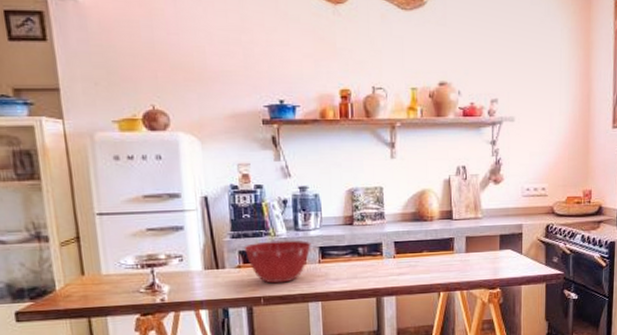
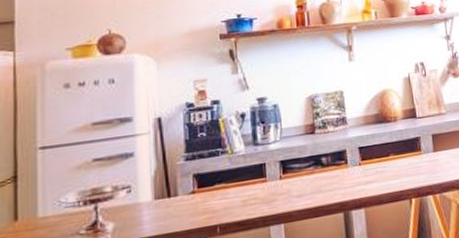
mixing bowl: present [243,240,311,284] -> none [198,155,271,209]

